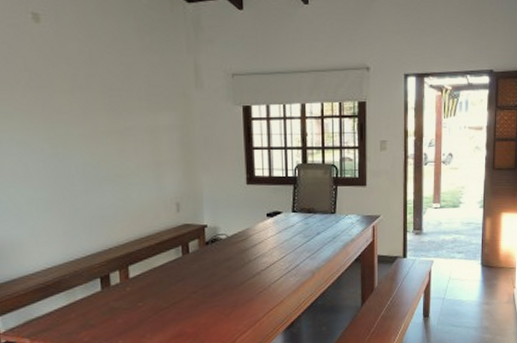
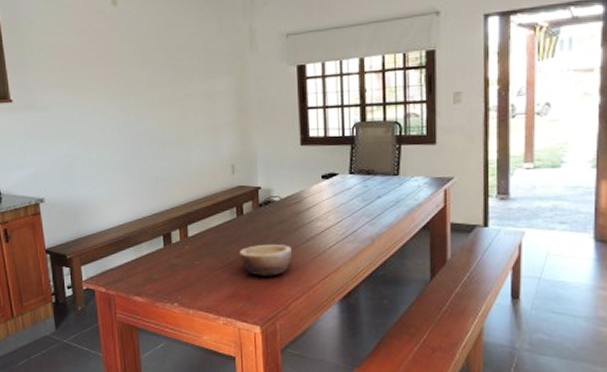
bowl: none [185,281,238,314] -> present [239,243,292,276]

